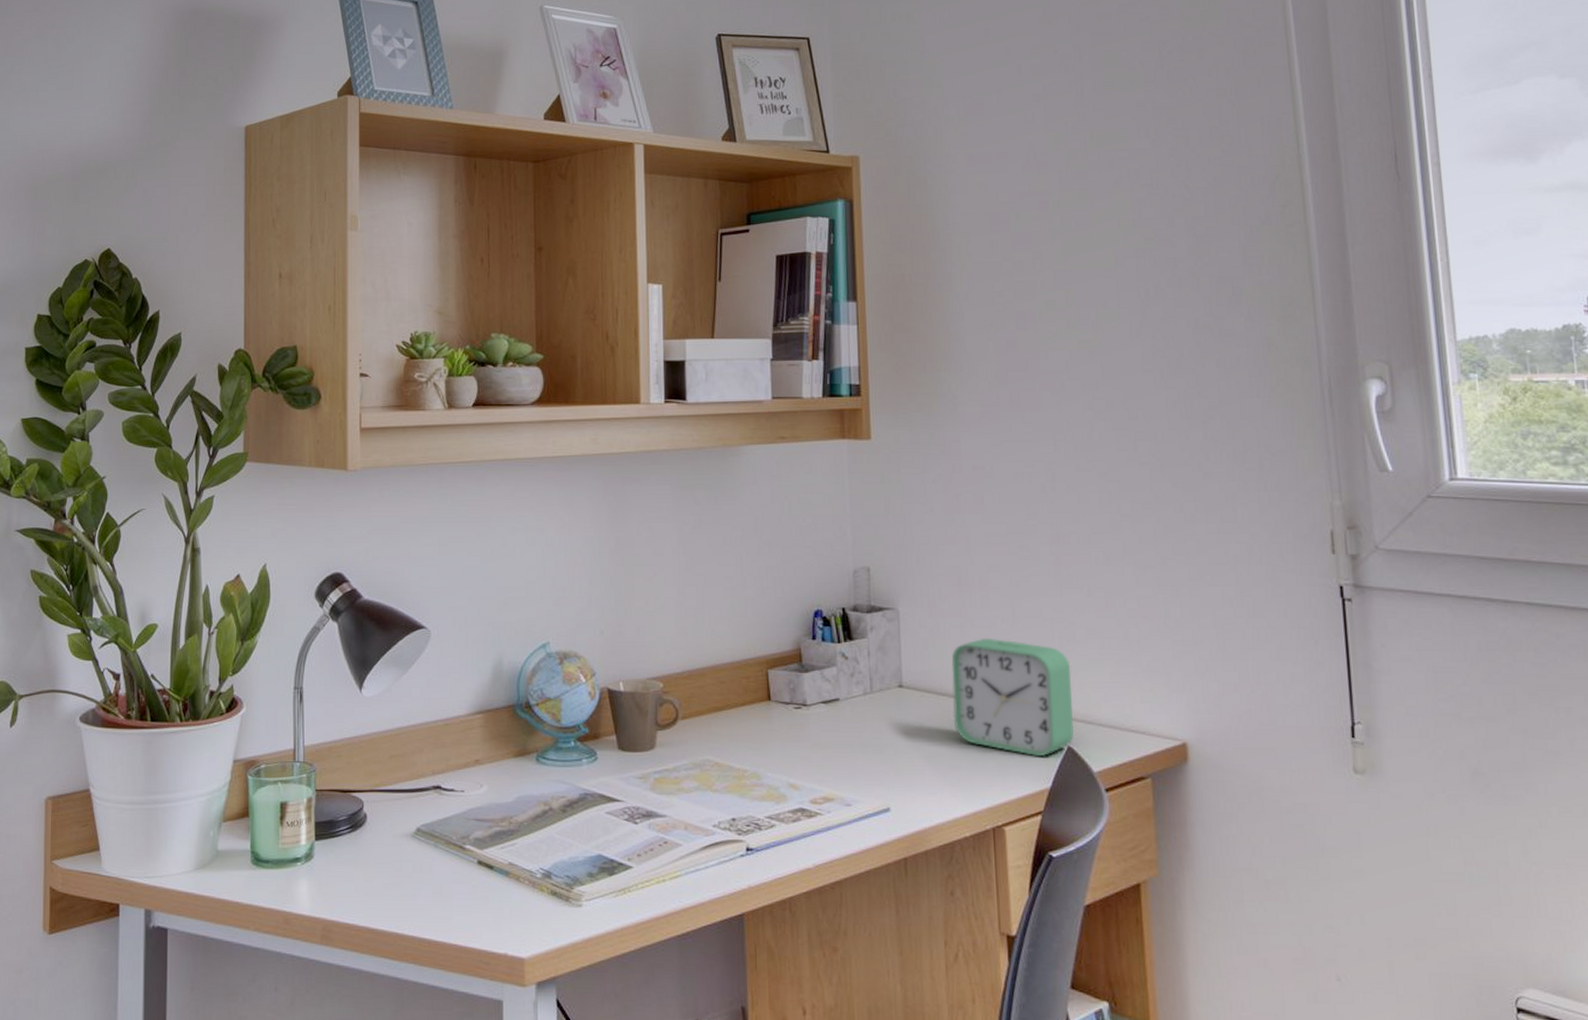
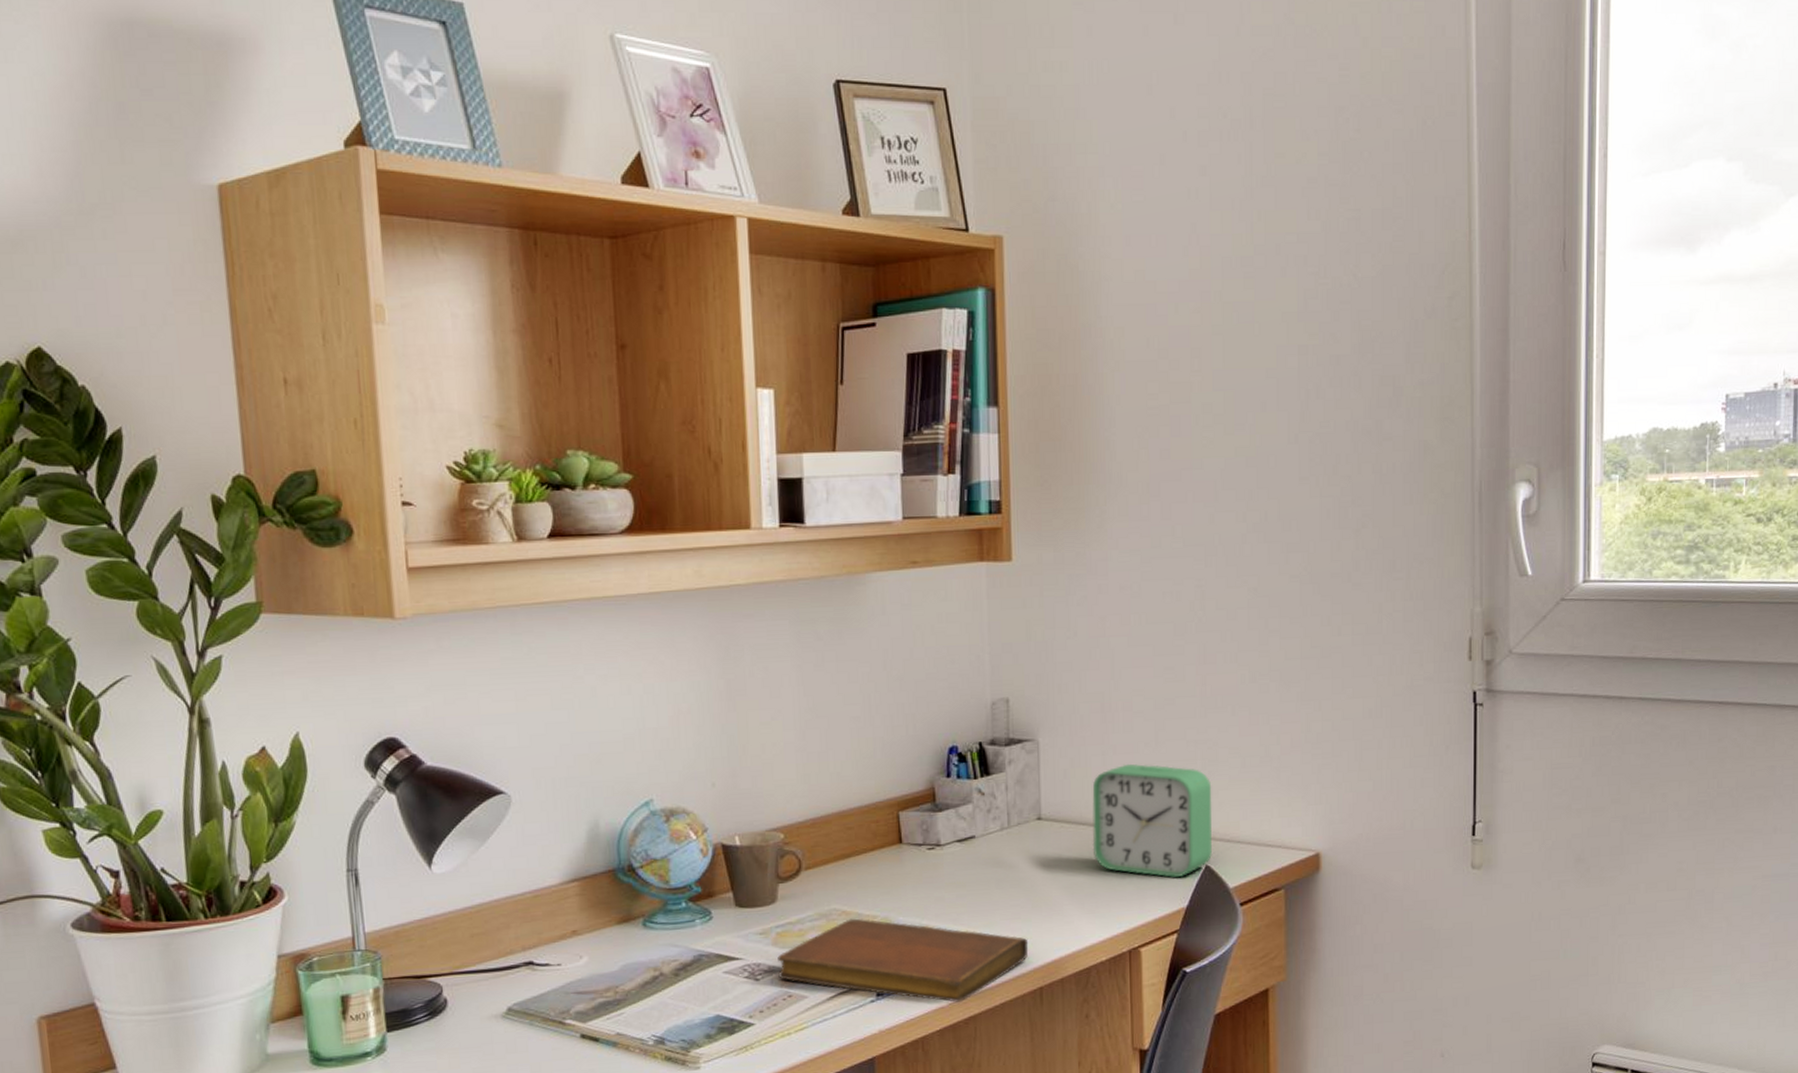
notebook: none [655,770,893,865] -> present [777,918,1029,1002]

